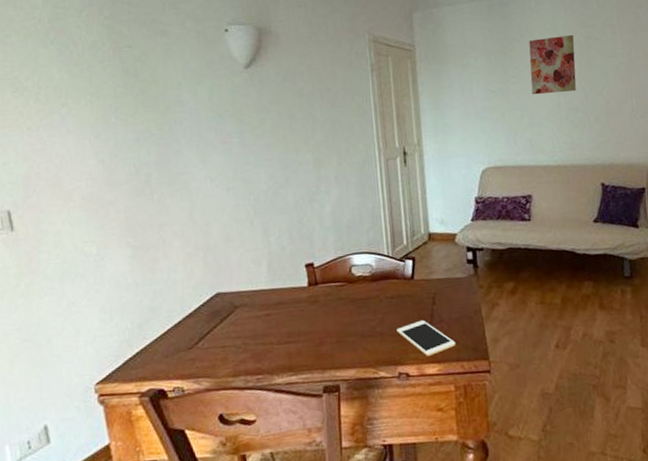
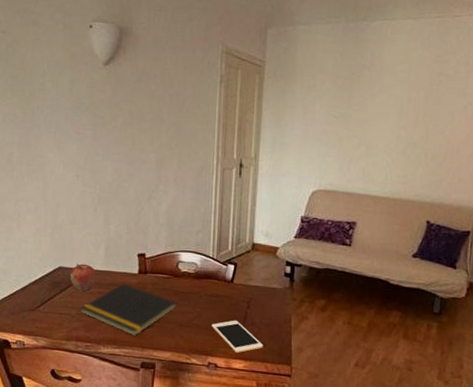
fruit: none [230,285,261,316] -> present [69,263,96,291]
notepad: none [245,299,356,358] -> present [80,283,178,336]
wall art: present [528,35,577,95] -> none [373,68,425,127]

